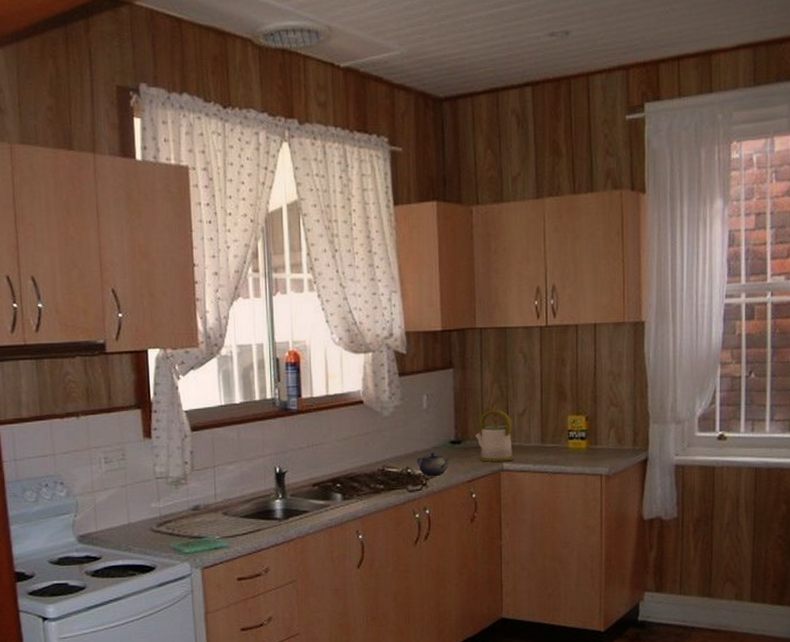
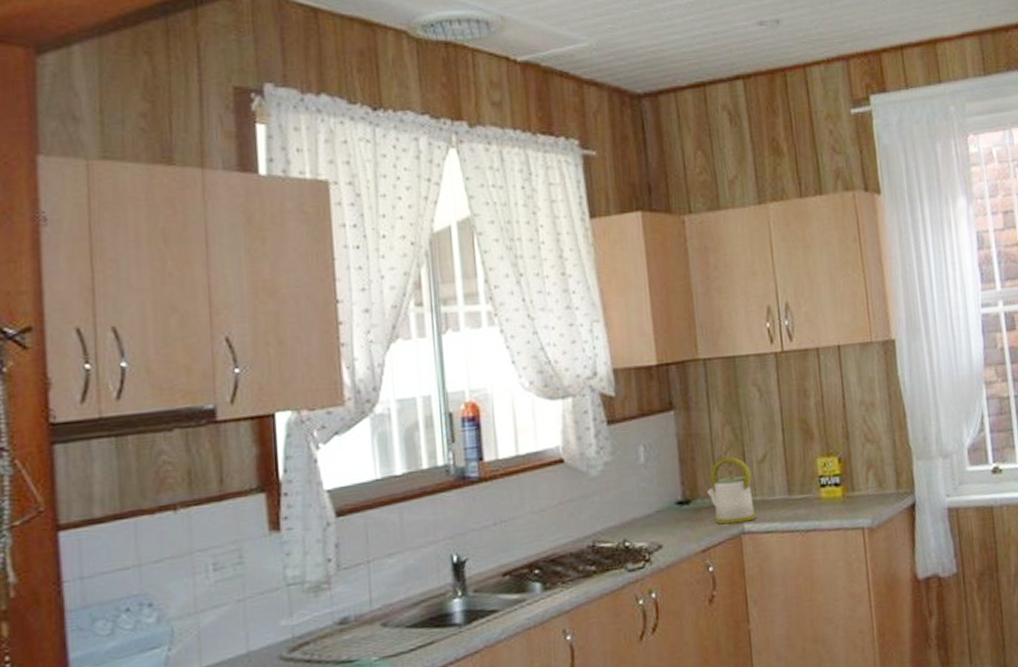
teapot: present [417,452,451,476] -> none [636,518,679,548]

